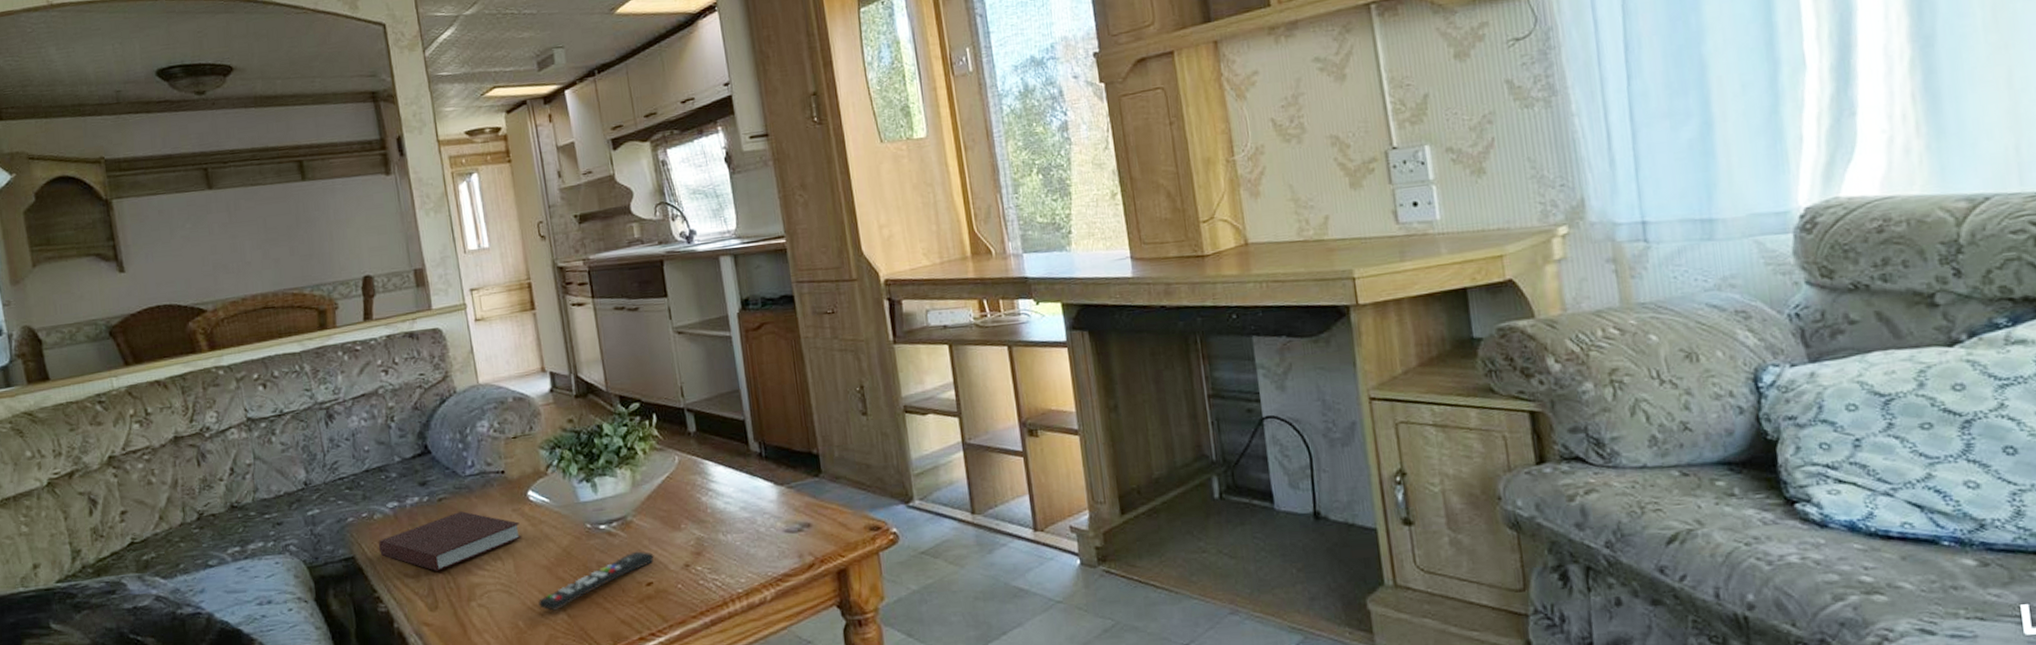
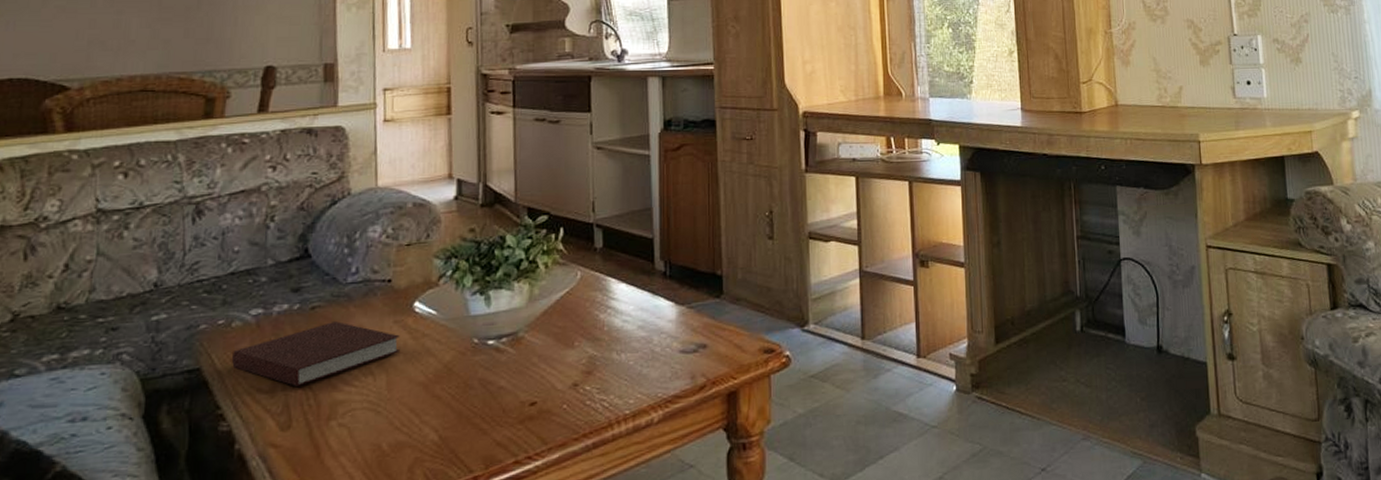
remote control: present [538,551,654,611] -> none [408,368,542,432]

